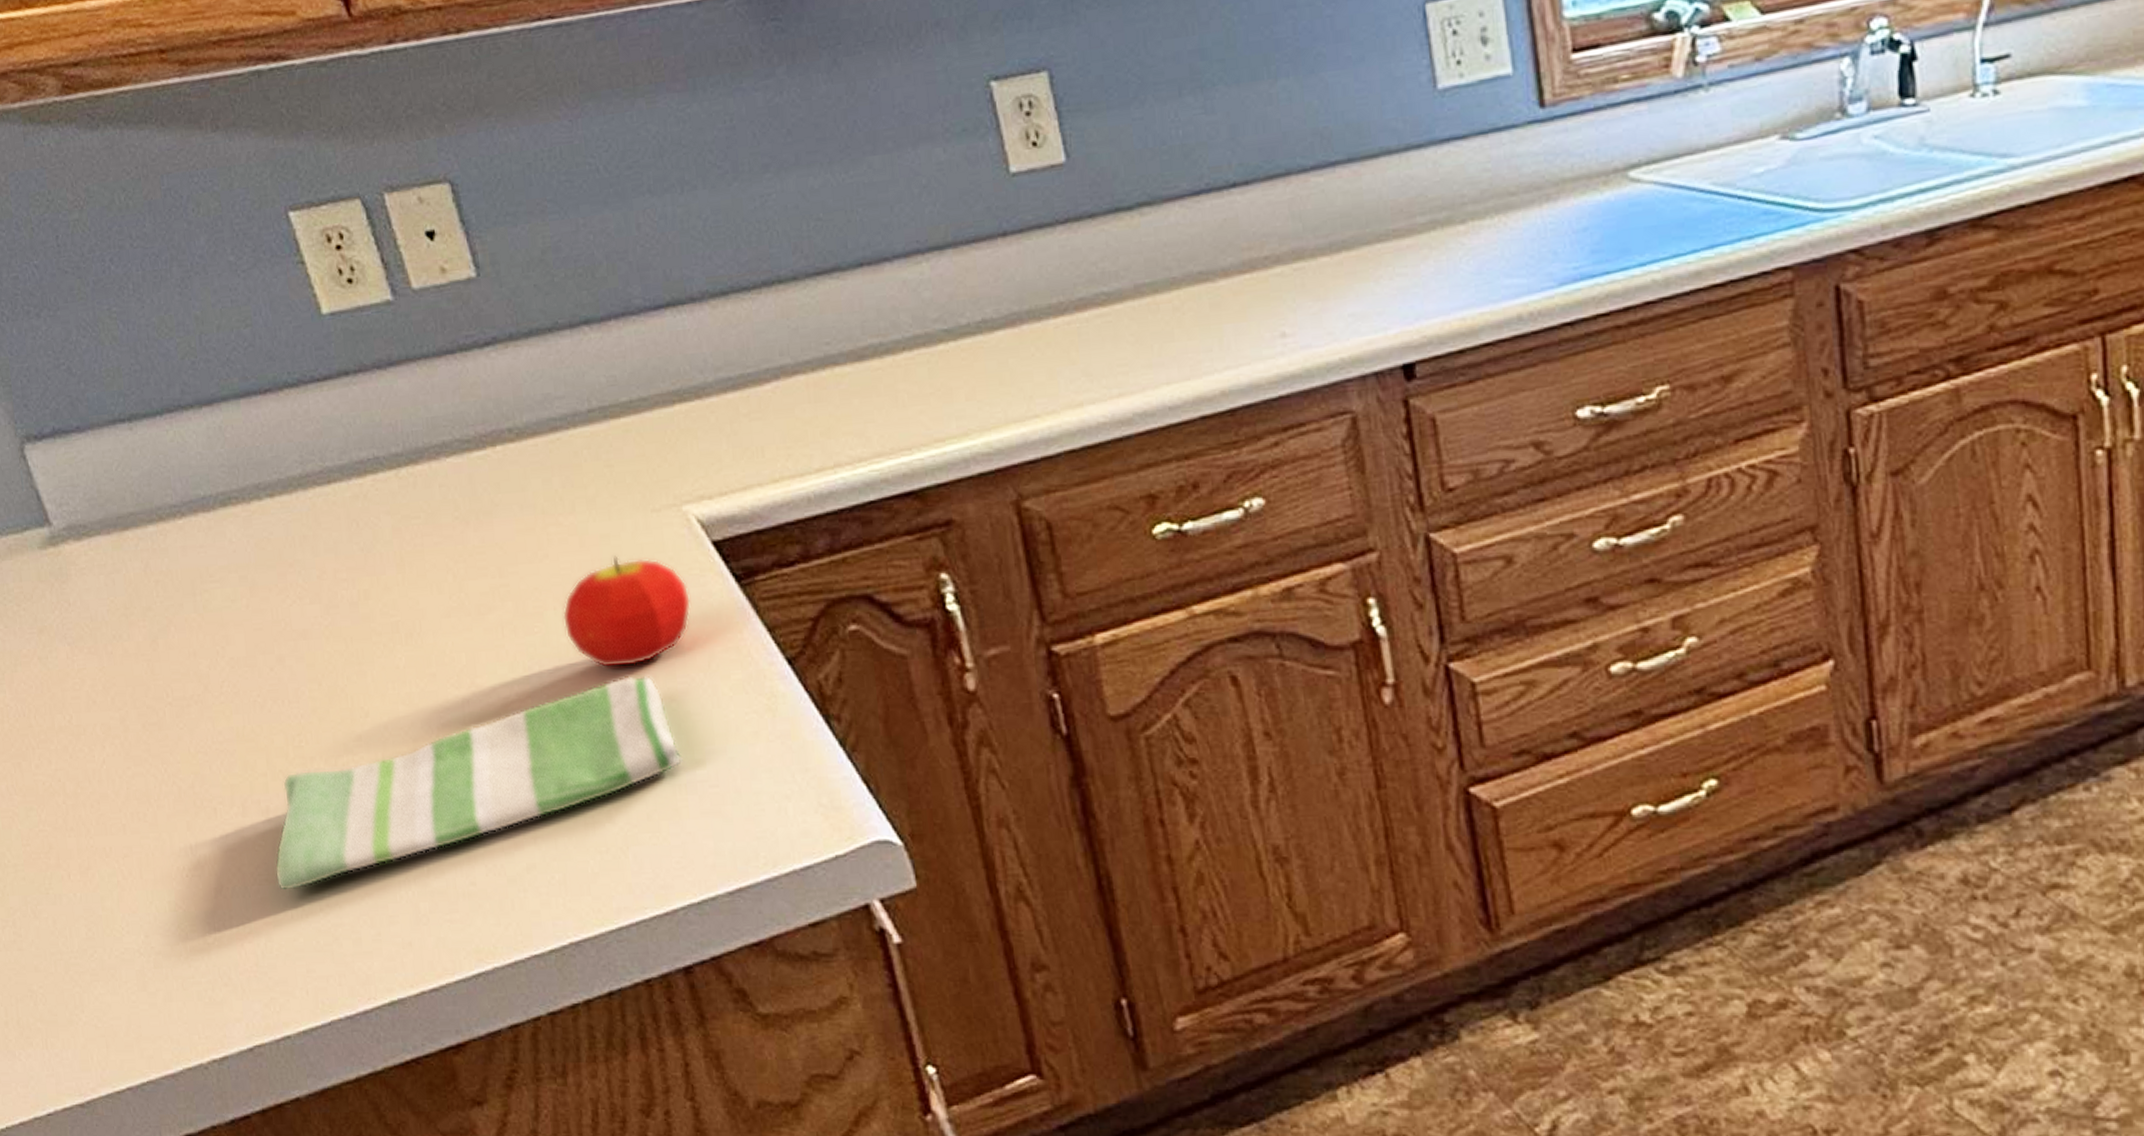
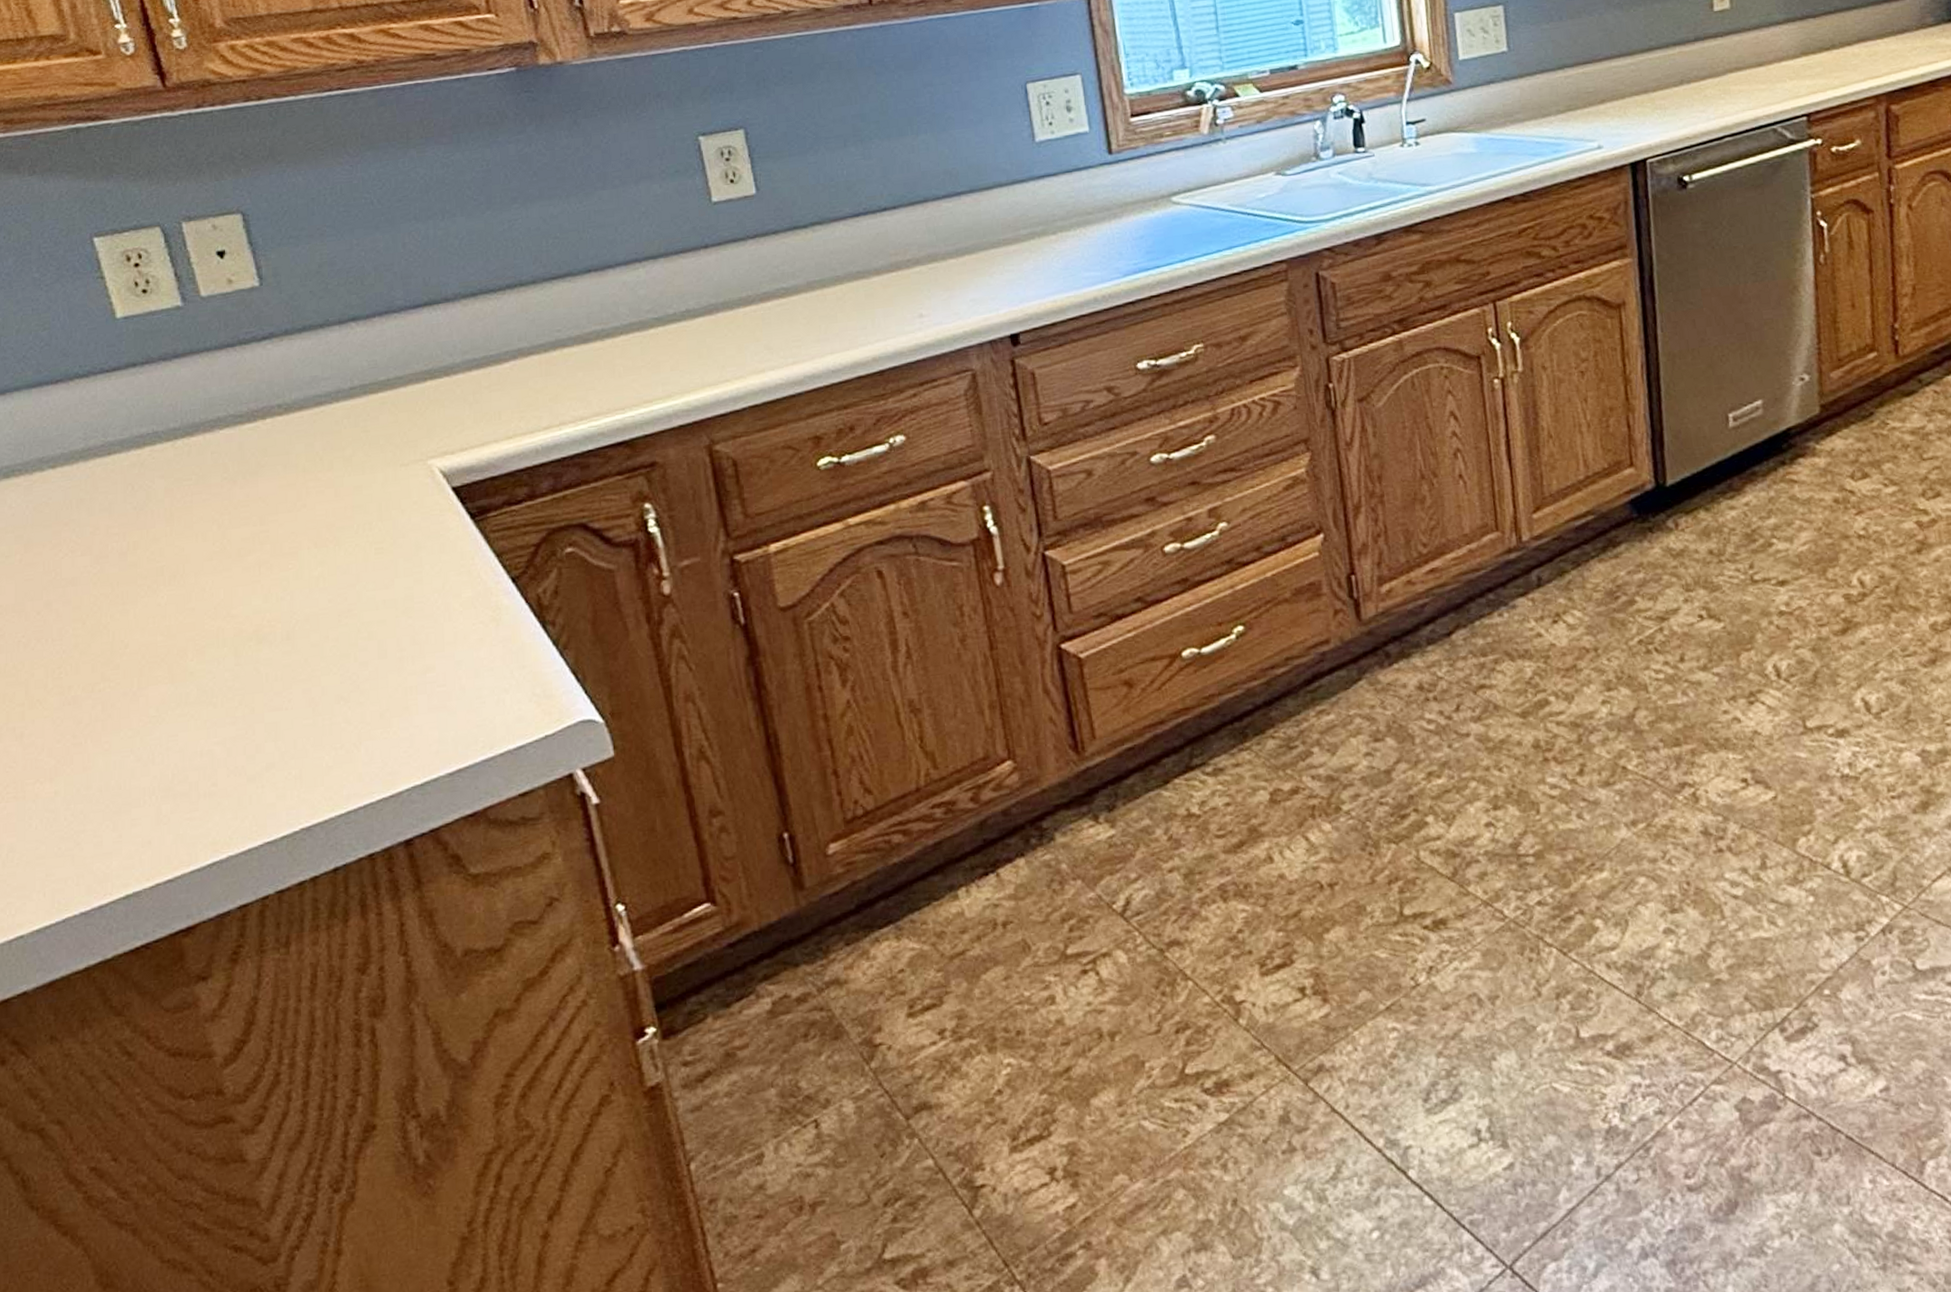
dish towel: present [274,675,684,892] -> none [23,598,416,807]
fruit: present [562,556,691,669] -> none [315,503,431,595]

